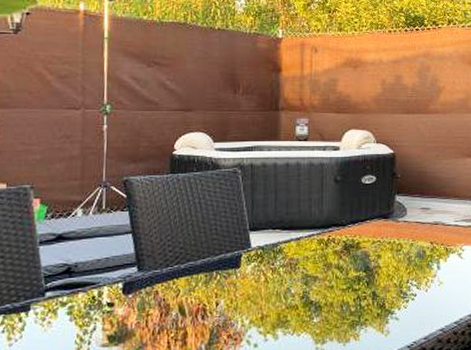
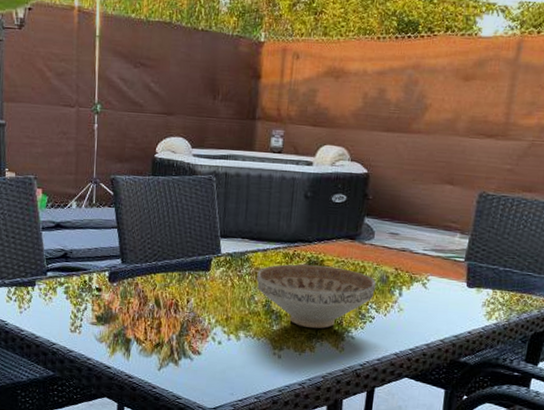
decorative bowl: none [291,248,414,315] -> present [256,264,376,329]

